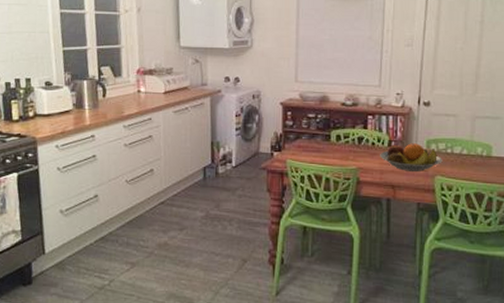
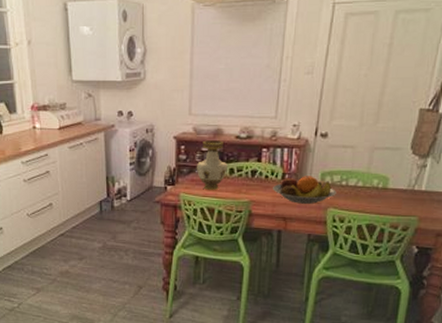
vase: none [302,107,334,157] -> present [196,140,228,190]

